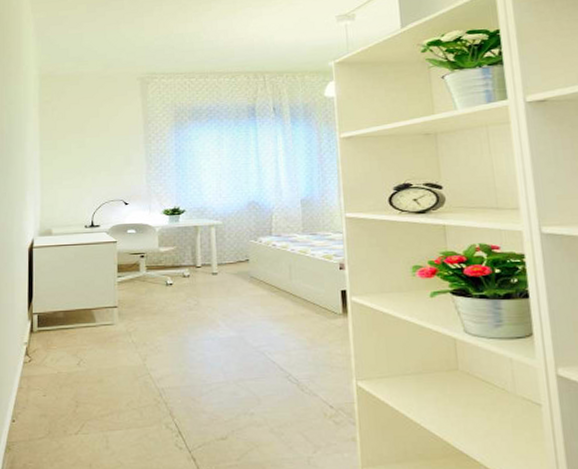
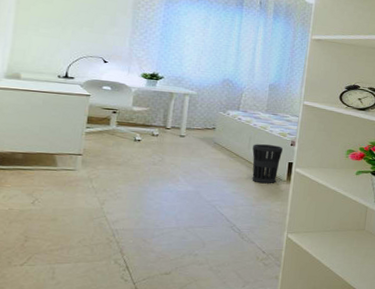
wastebasket: none [295,271,331,320] -> present [252,144,283,184]

